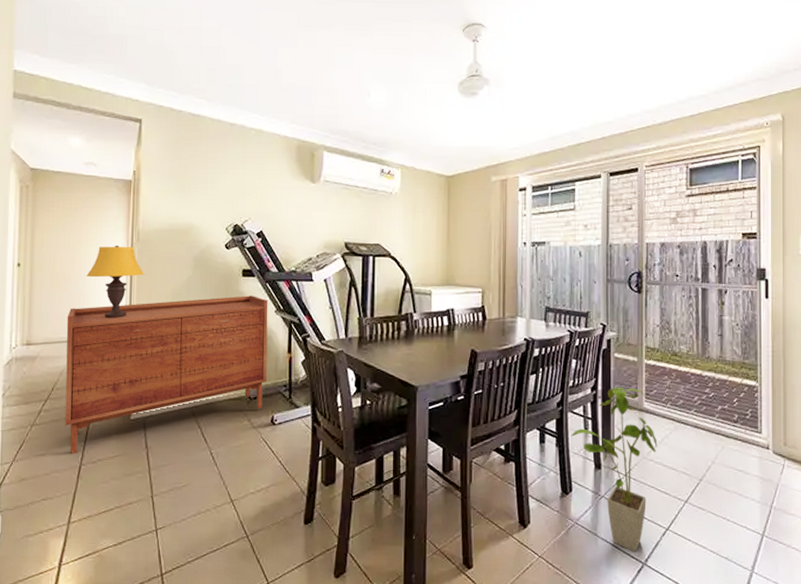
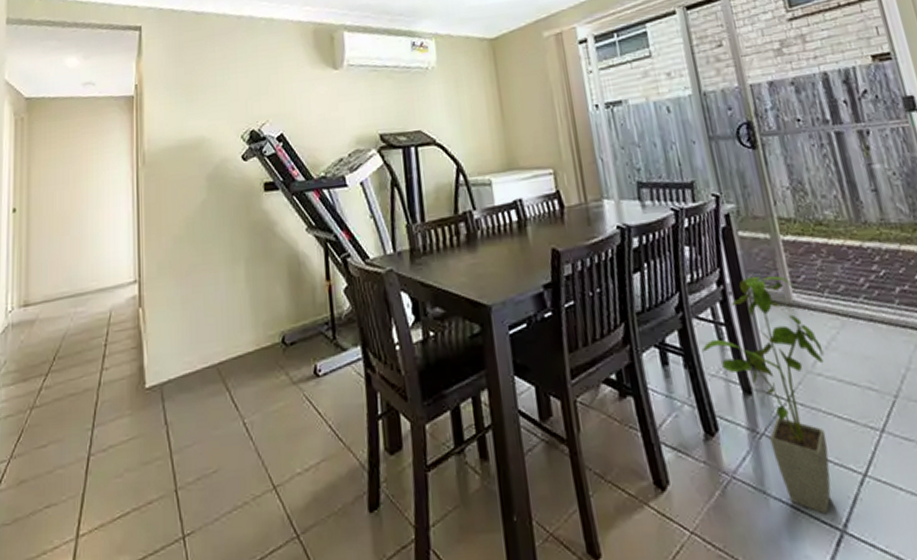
sideboard: present [64,295,268,455] -> none [68,213,304,443]
table lamp: present [86,246,145,318] -> none [88,172,153,262]

